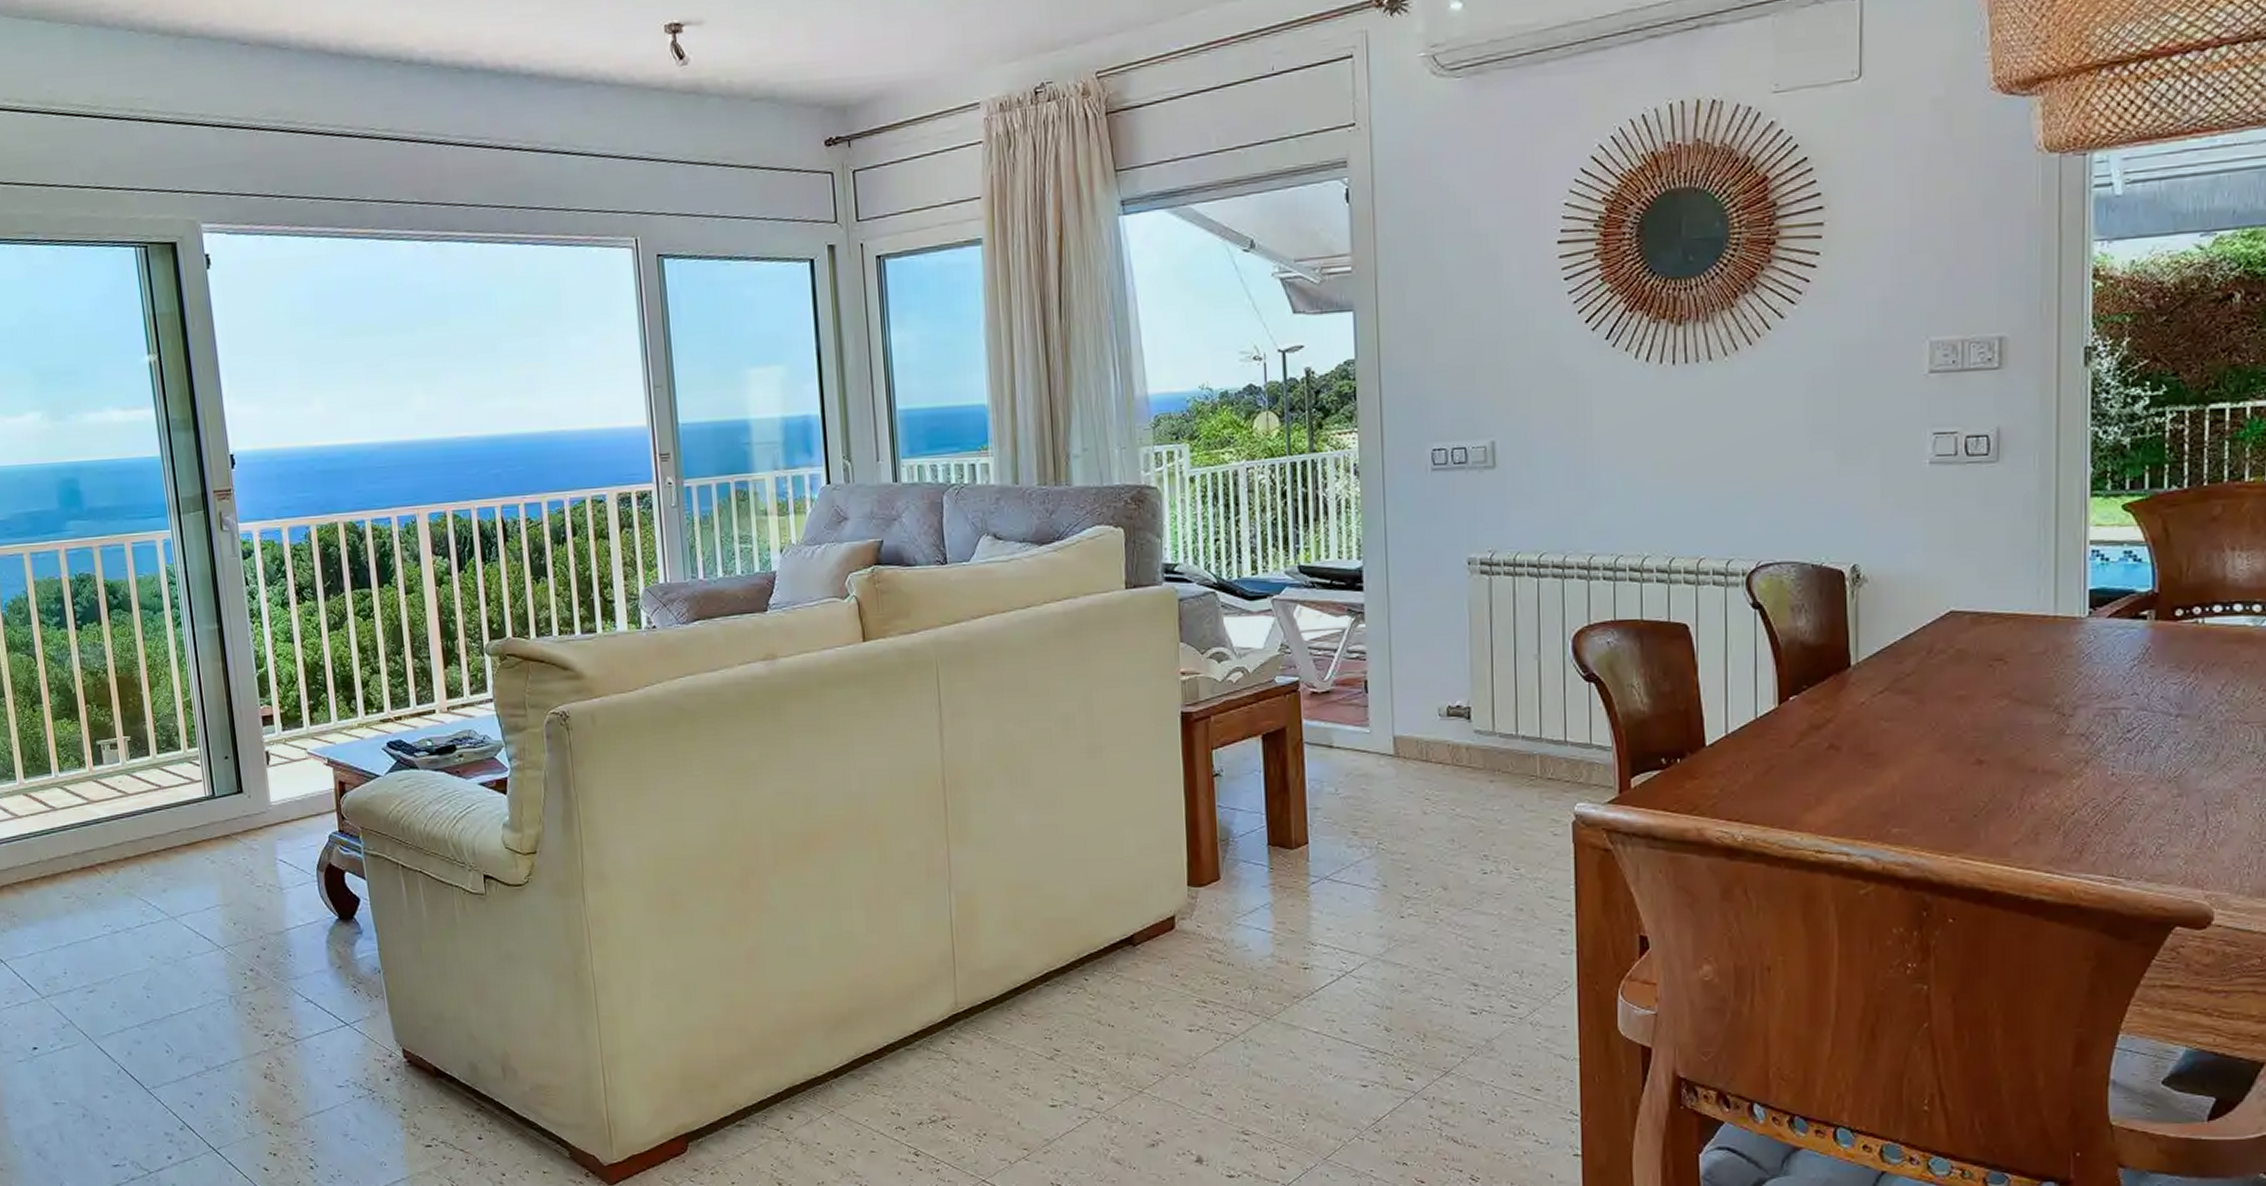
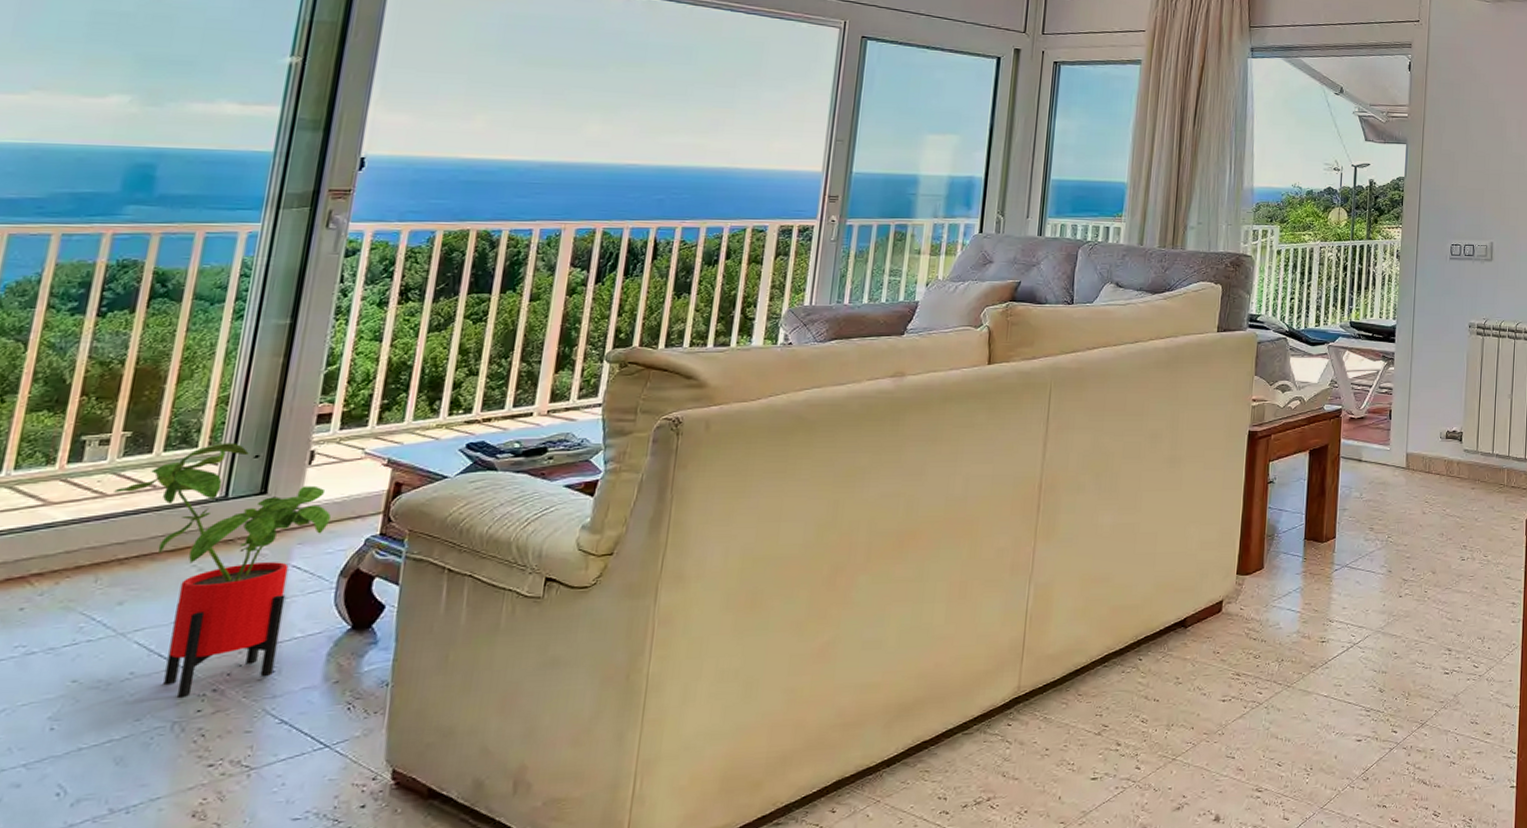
house plant: none [132,745,297,975] -> present [114,442,331,697]

